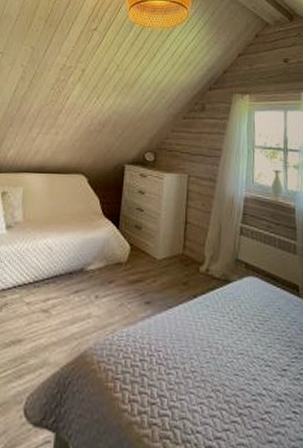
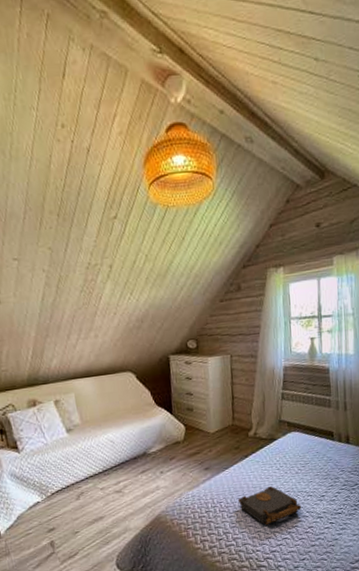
book: none [181,341,258,397] -> present [238,485,302,525]

